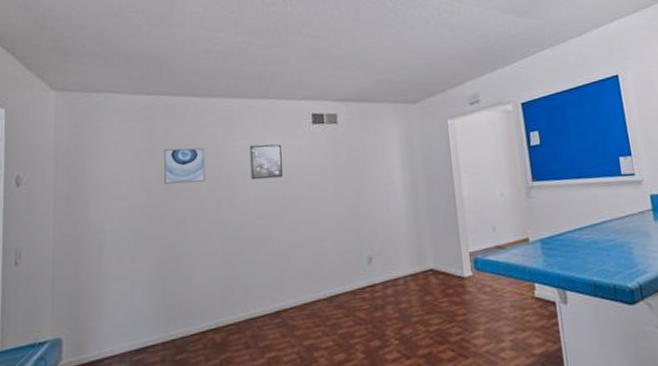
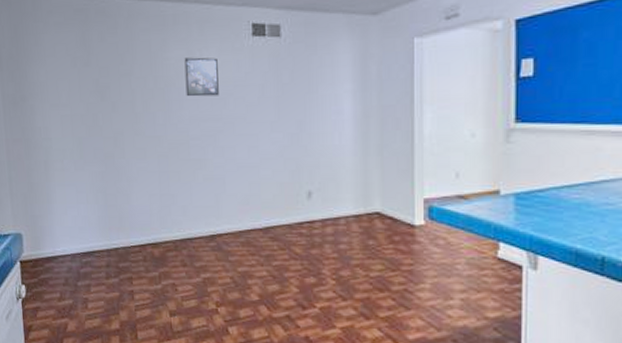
wall art: present [163,147,205,185] -> none [98,56,140,96]

